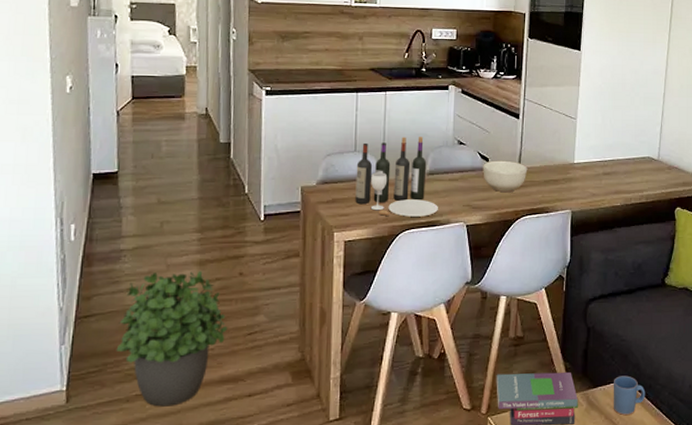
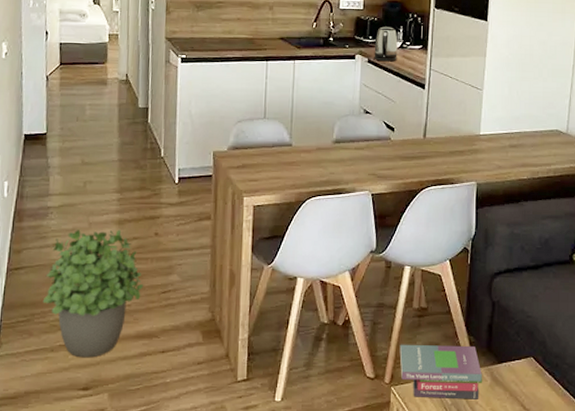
wine bottle: present [355,137,438,217] -> none [264,105,344,184]
kettle: none [467,56,492,92] -> present [374,26,398,62]
bowl: present [483,160,528,193] -> none [388,130,433,163]
mug: present [613,375,646,416] -> none [518,353,552,394]

